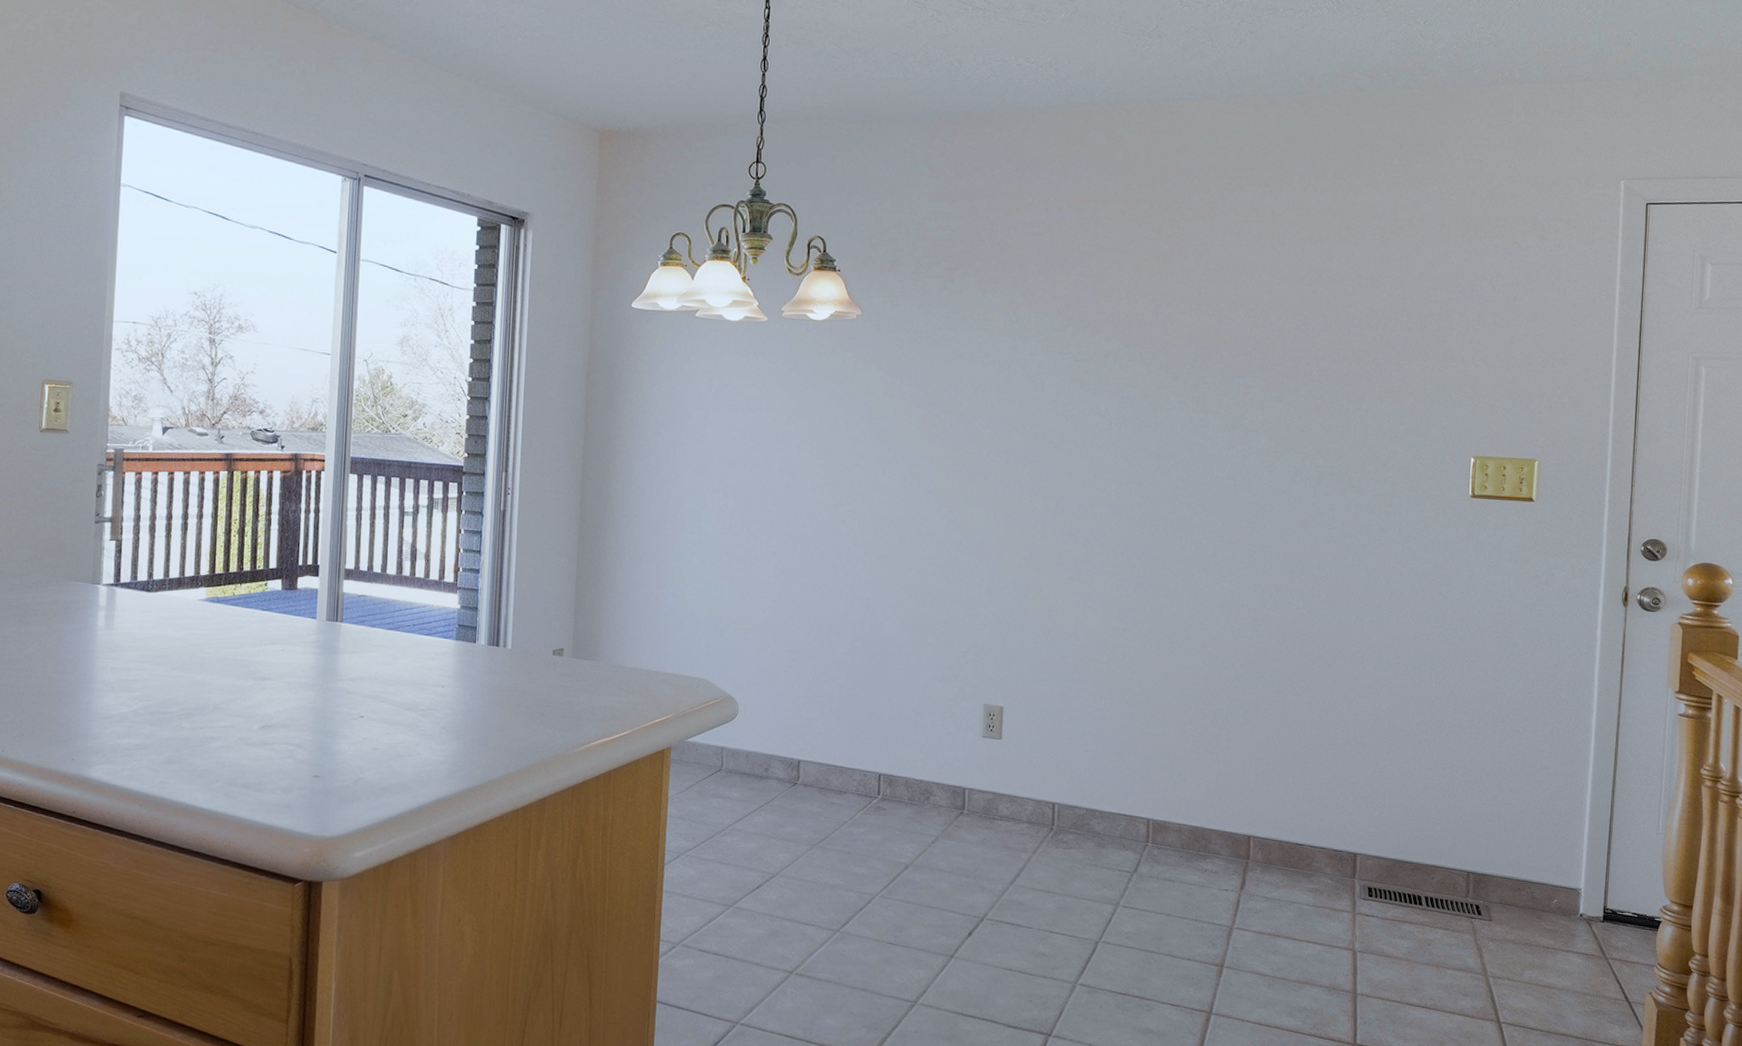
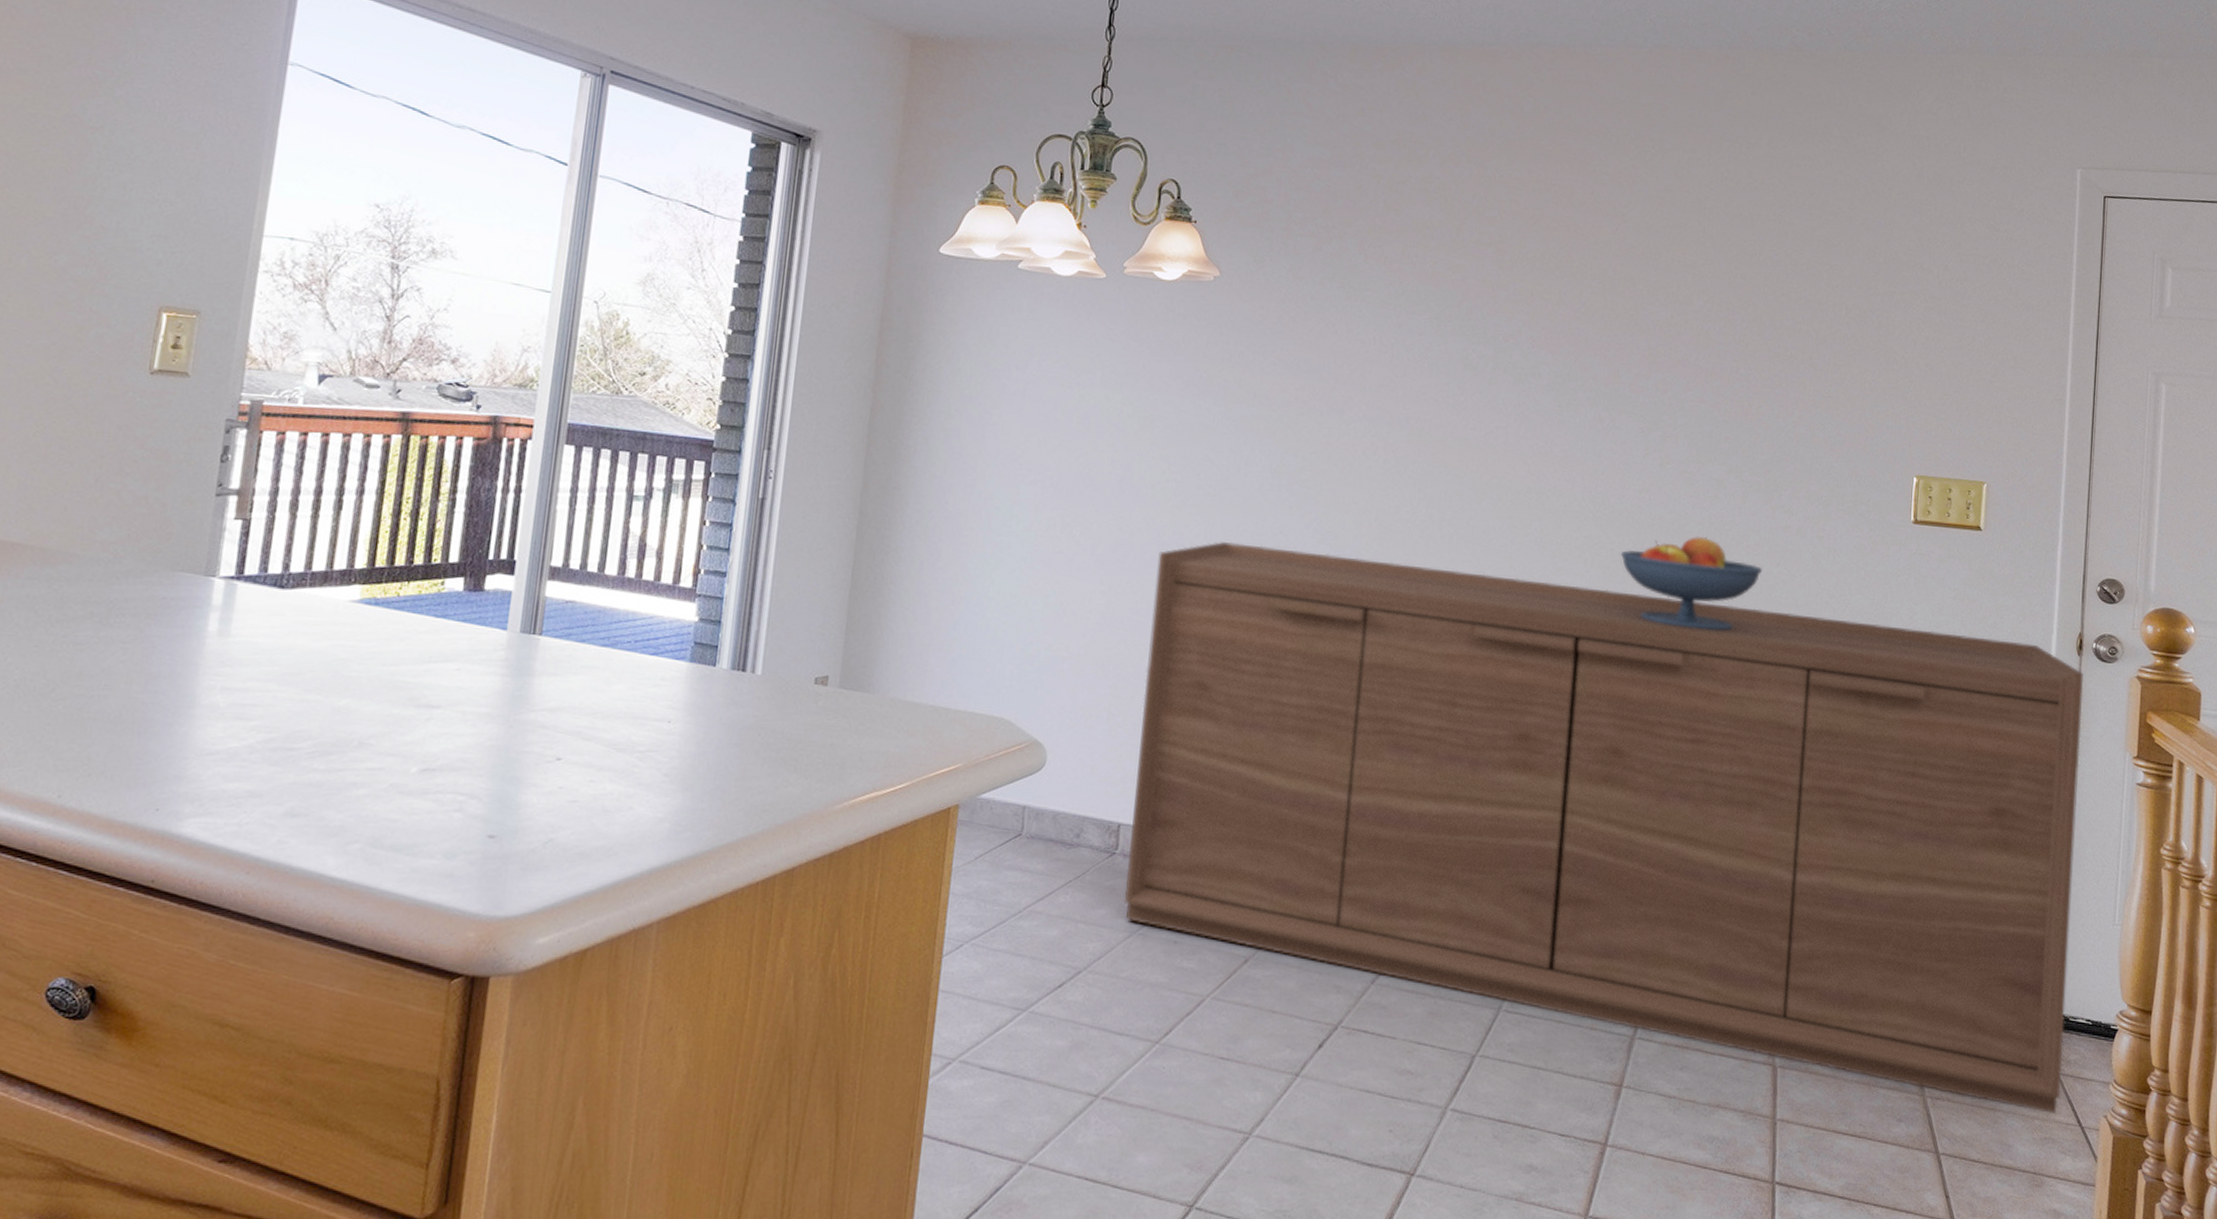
sideboard: none [805,532,1630,991] -> present [1123,541,2085,1114]
fruit bowl: none [1210,514,1336,593] -> present [1620,536,1763,631]

